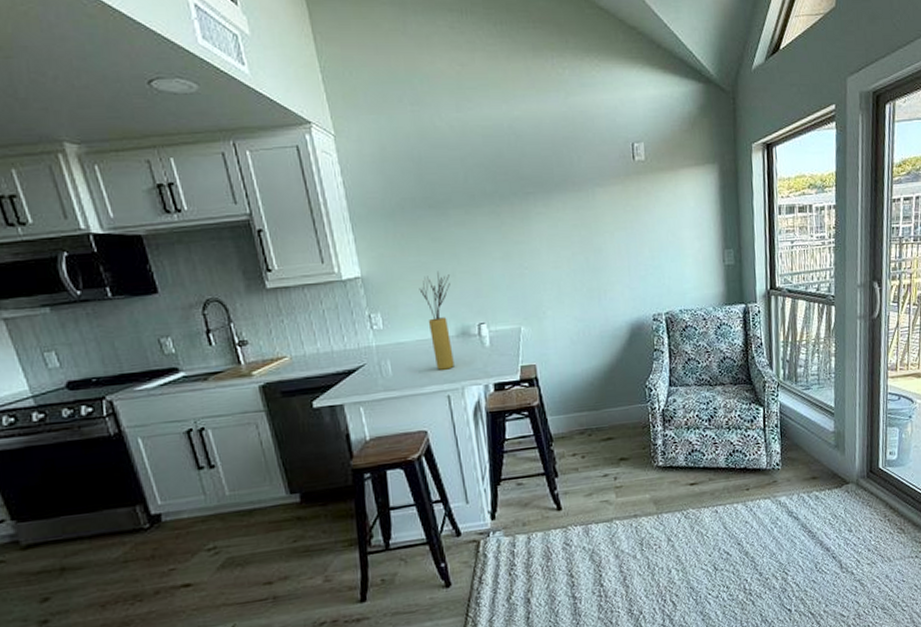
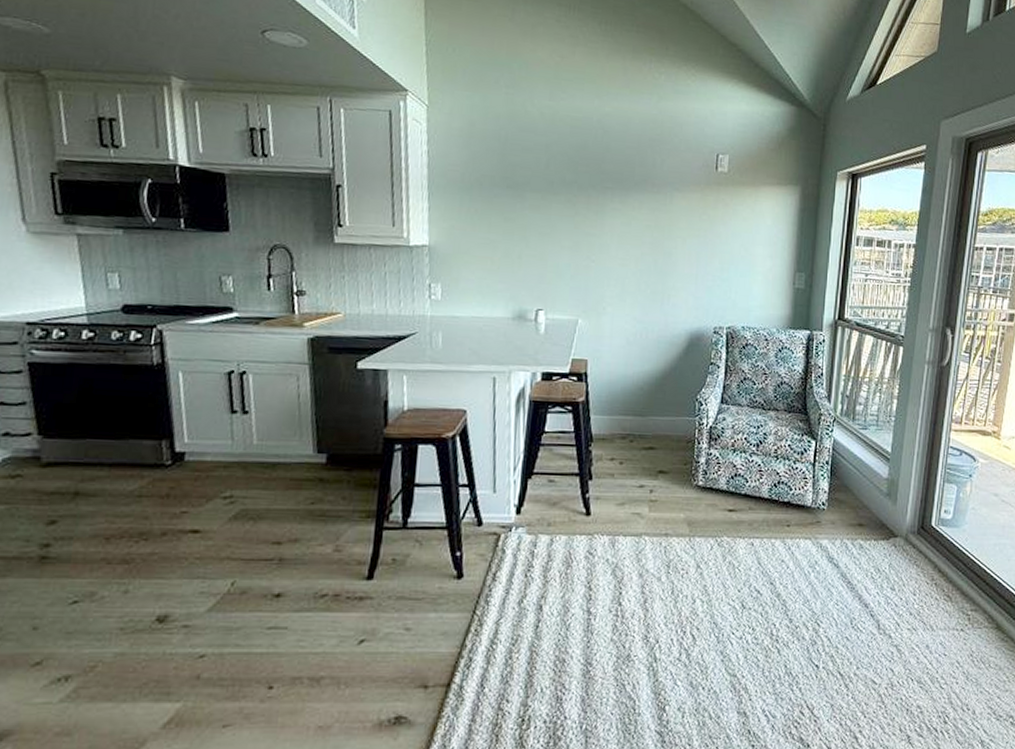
vase: present [419,271,454,370] -> none [483,251,516,351]

